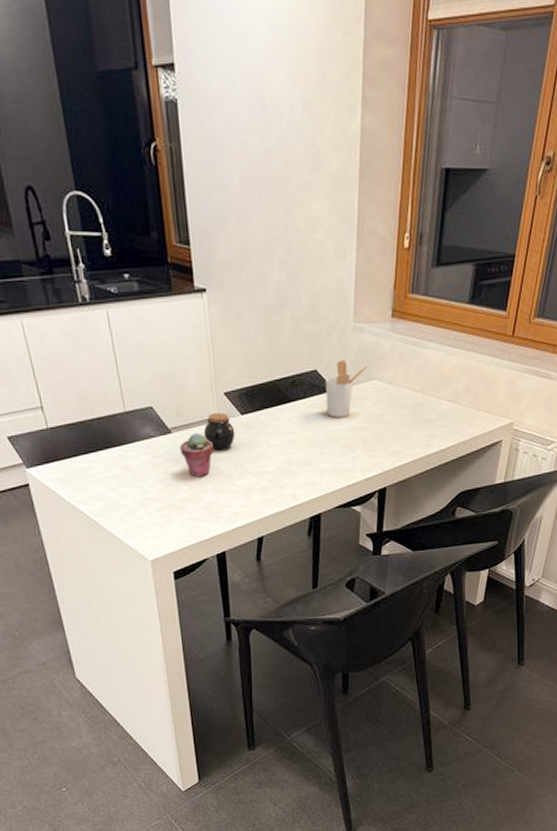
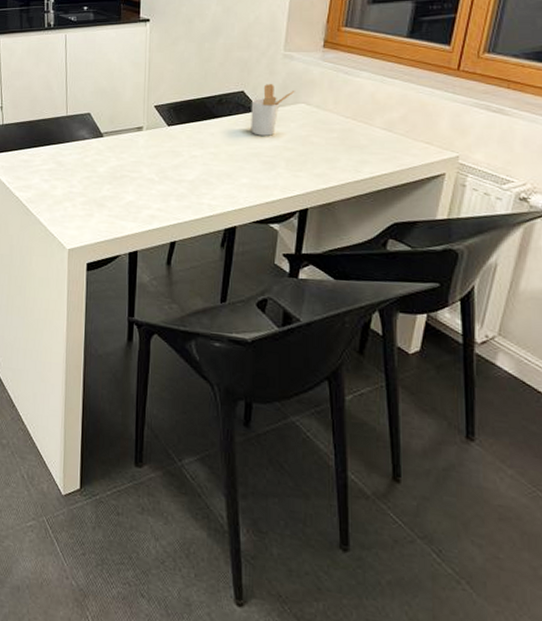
potted succulent: present [179,432,214,477] -> none [108,138,140,178]
jar: present [203,412,236,451] -> none [131,122,160,157]

